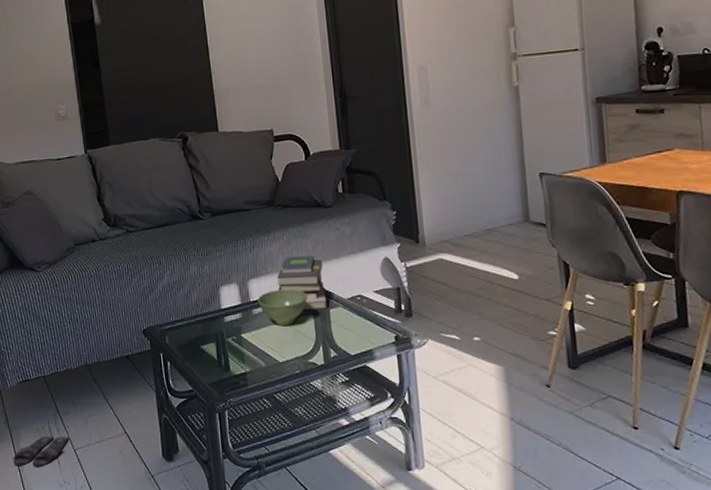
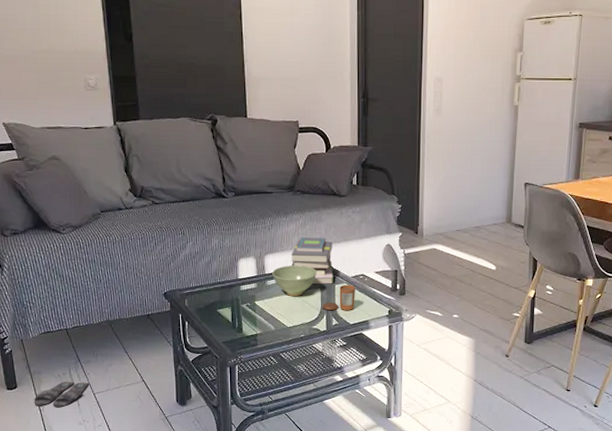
candle: none [317,308,355,341] -> present [322,284,356,311]

